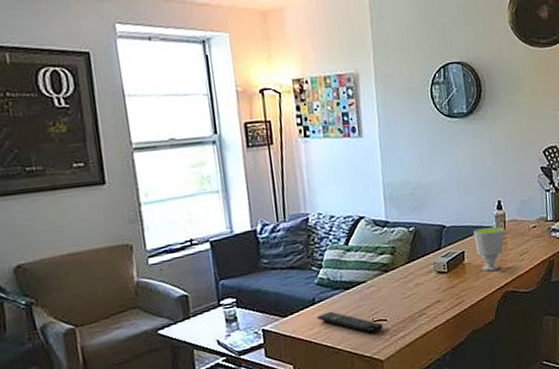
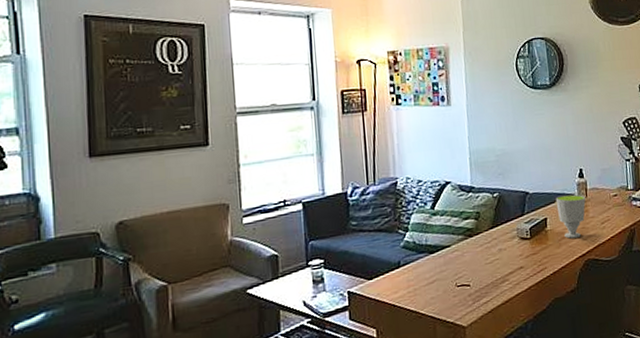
remote control: present [316,311,383,334] -> none [401,275,466,299]

